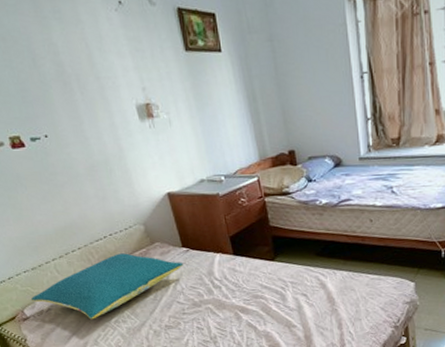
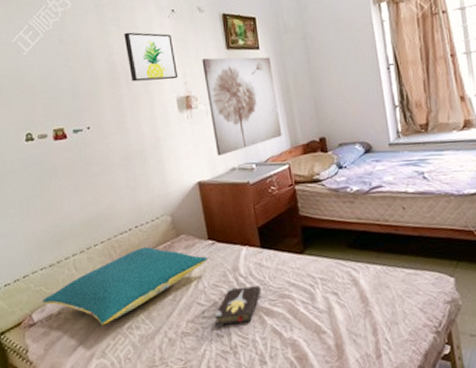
wall art: none [68,28,135,86] -> present [124,32,178,82]
wall art: none [159,60,250,167] -> present [202,57,282,156]
hardback book: none [193,288,236,322] -> present [214,286,262,327]

